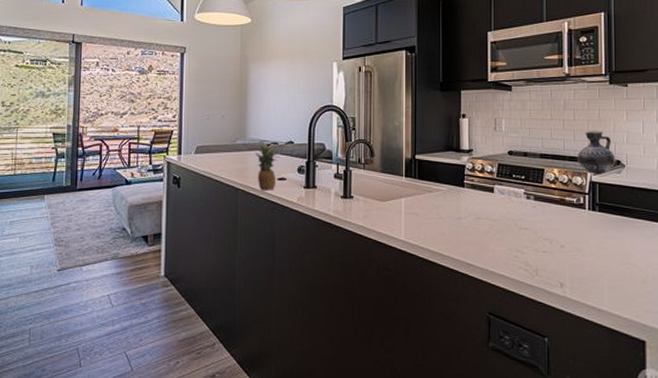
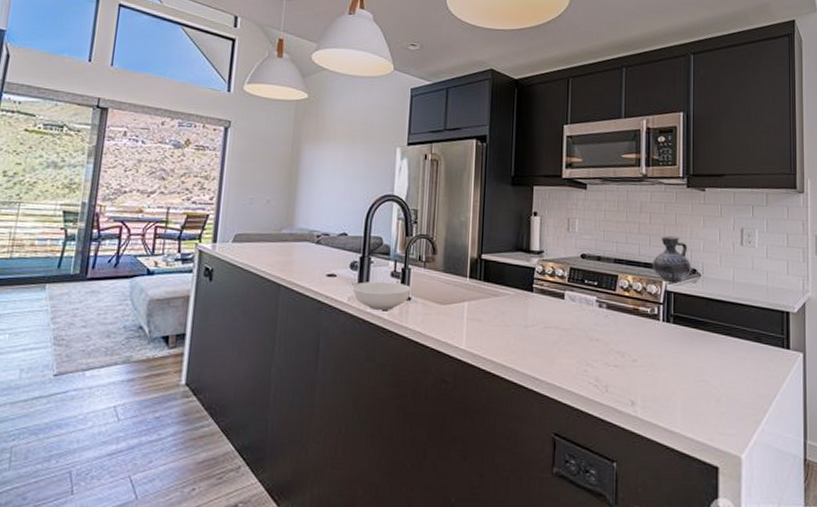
fruit: present [255,144,281,191] -> none [302,234,332,289]
bowl: none [301,182,353,209] -> present [352,281,412,311]

